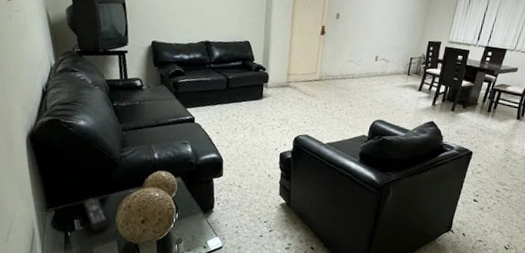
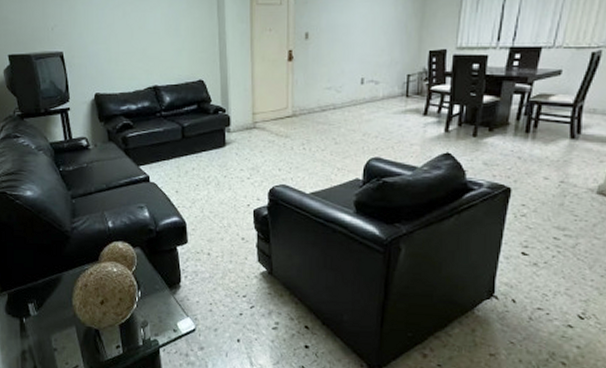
remote control: present [82,196,110,233] -> none [35,275,66,318]

